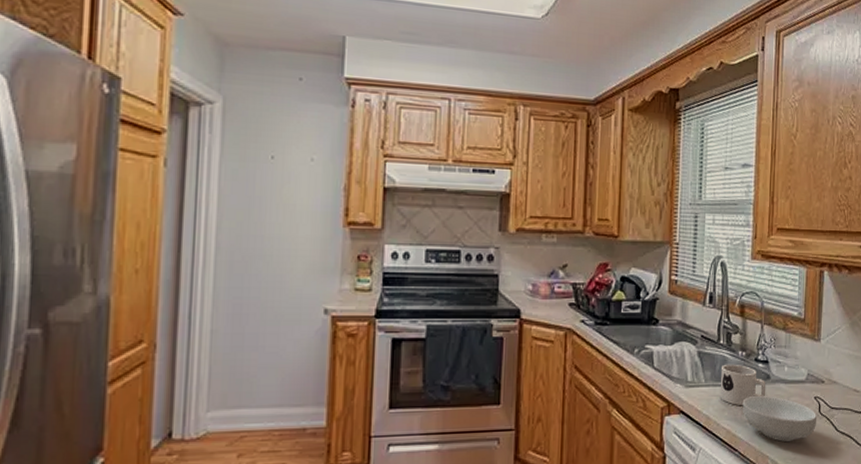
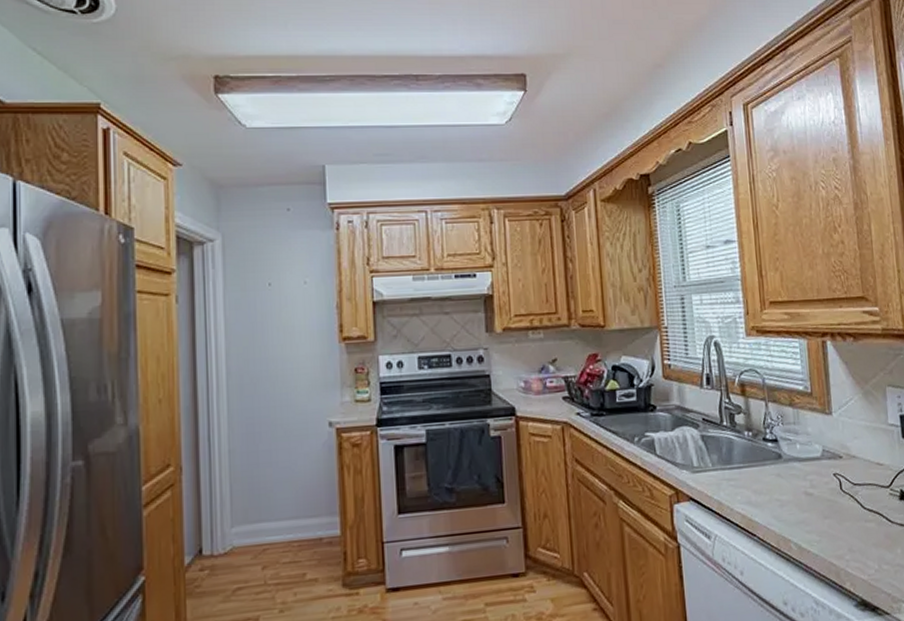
mug: present [720,364,766,406] -> none [727,445,780,489]
cereal bowl: present [742,396,817,442] -> none [755,476,840,524]

